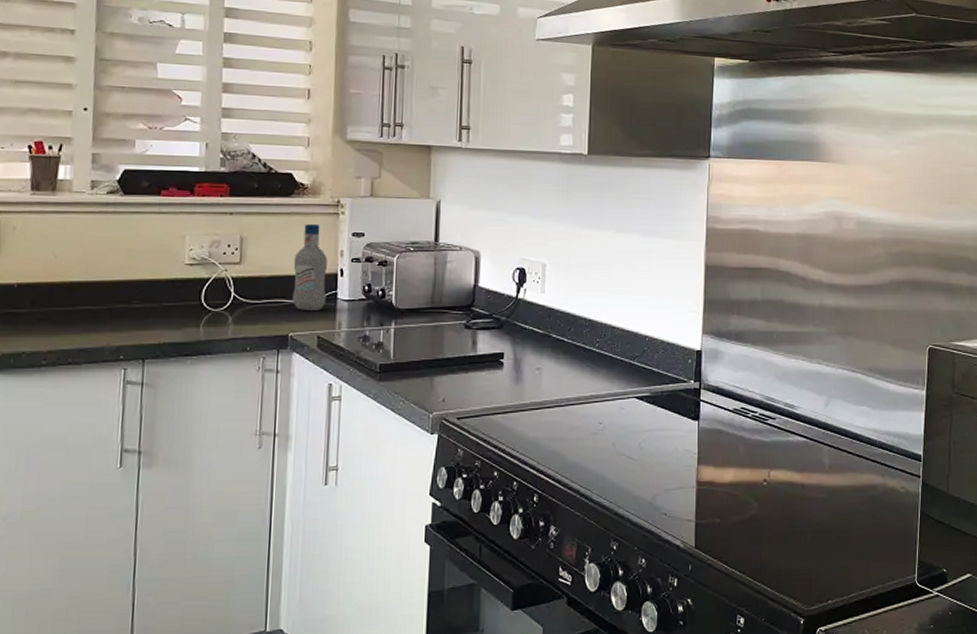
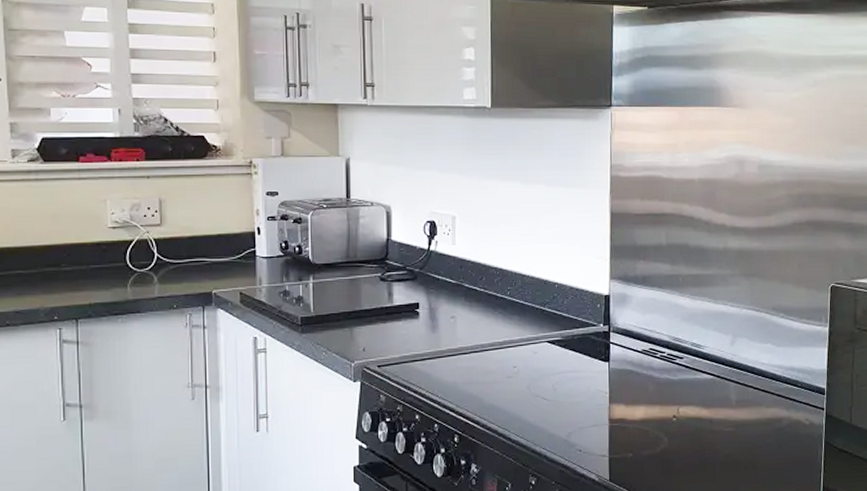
bottle: present [292,224,327,310] -> none [212,185,246,268]

